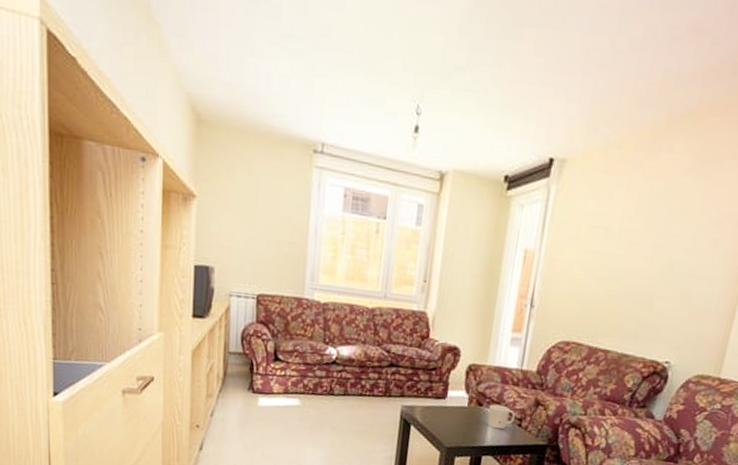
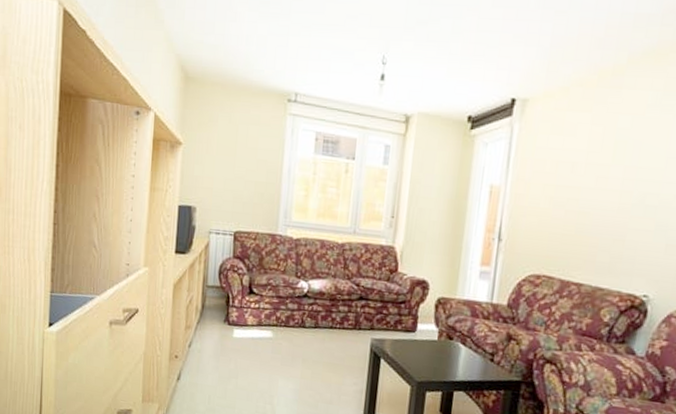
mug: present [487,404,516,430] -> none [458,338,488,365]

